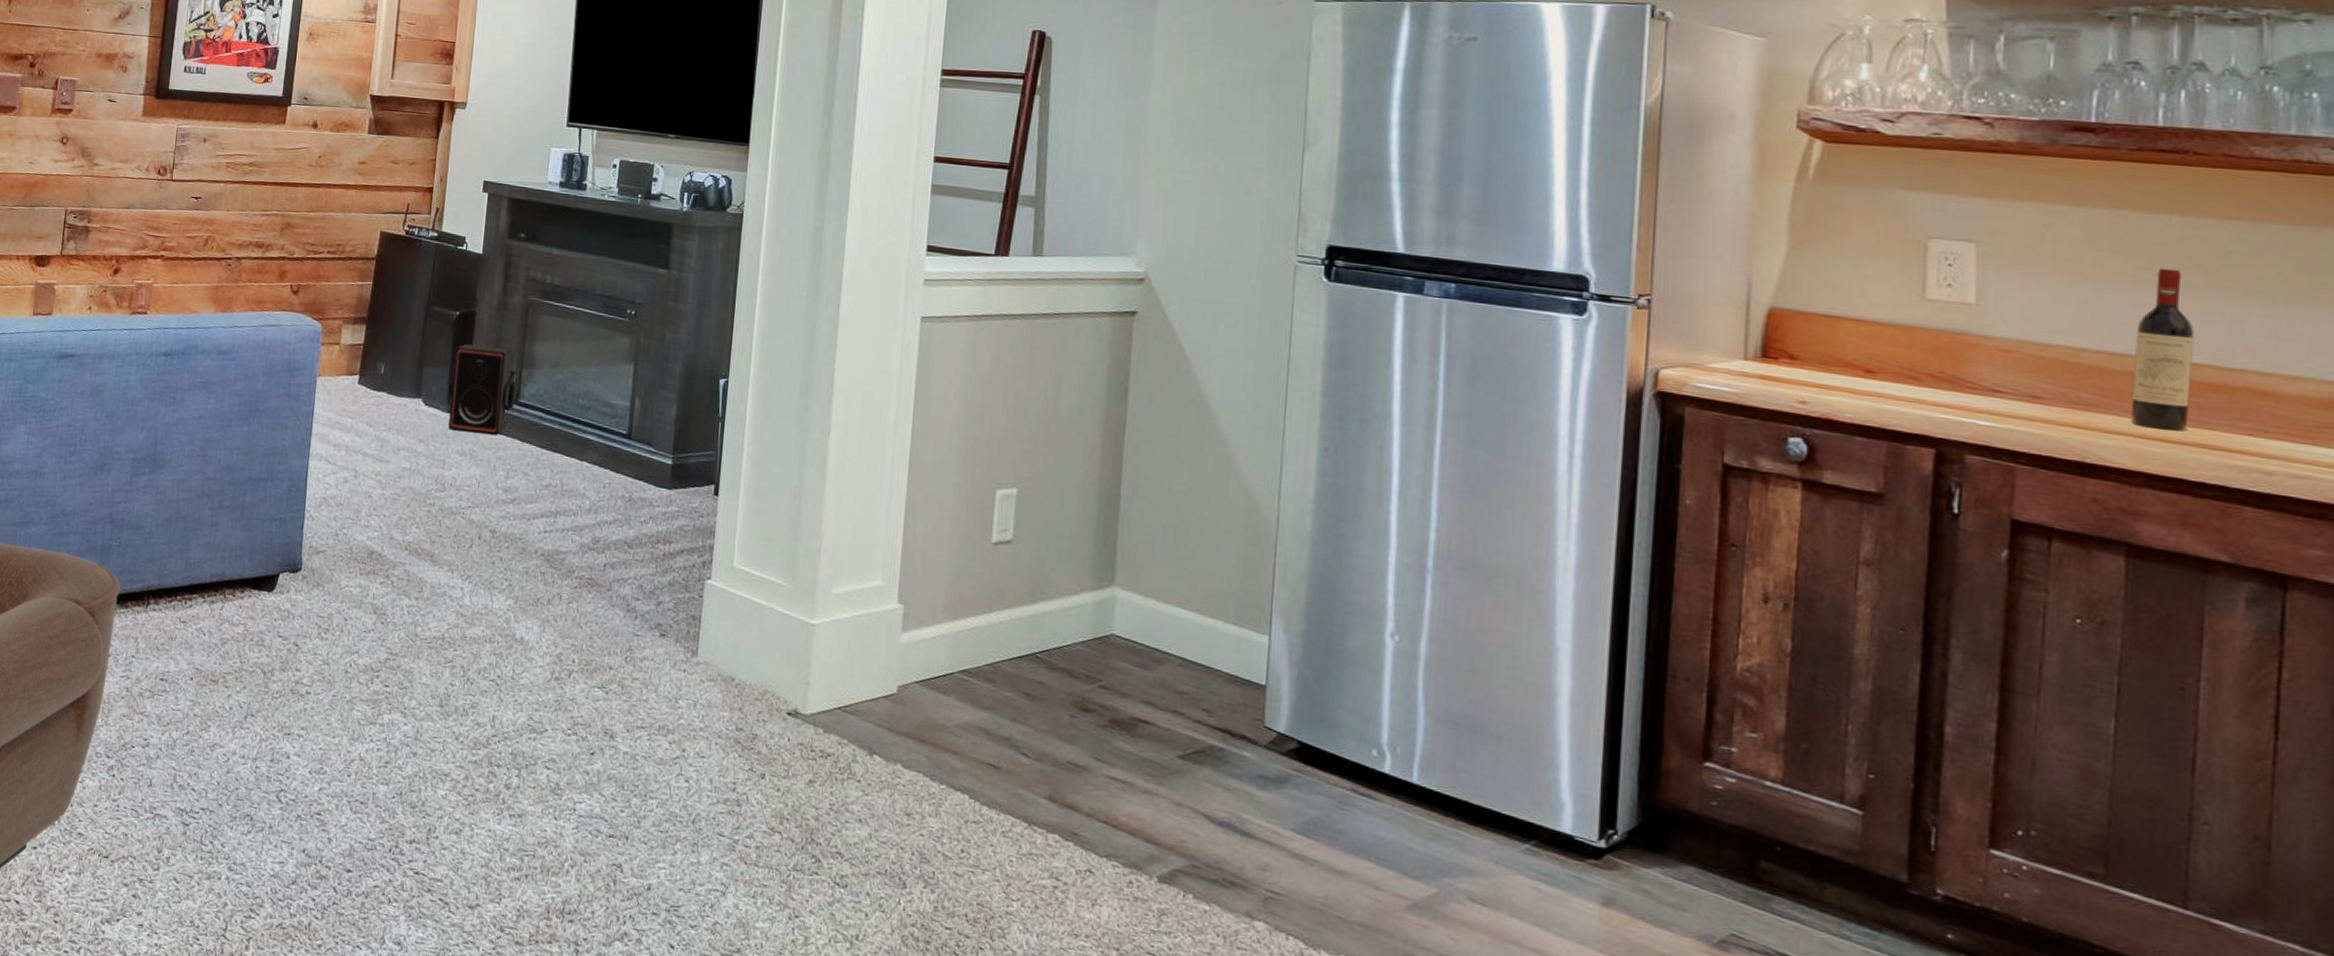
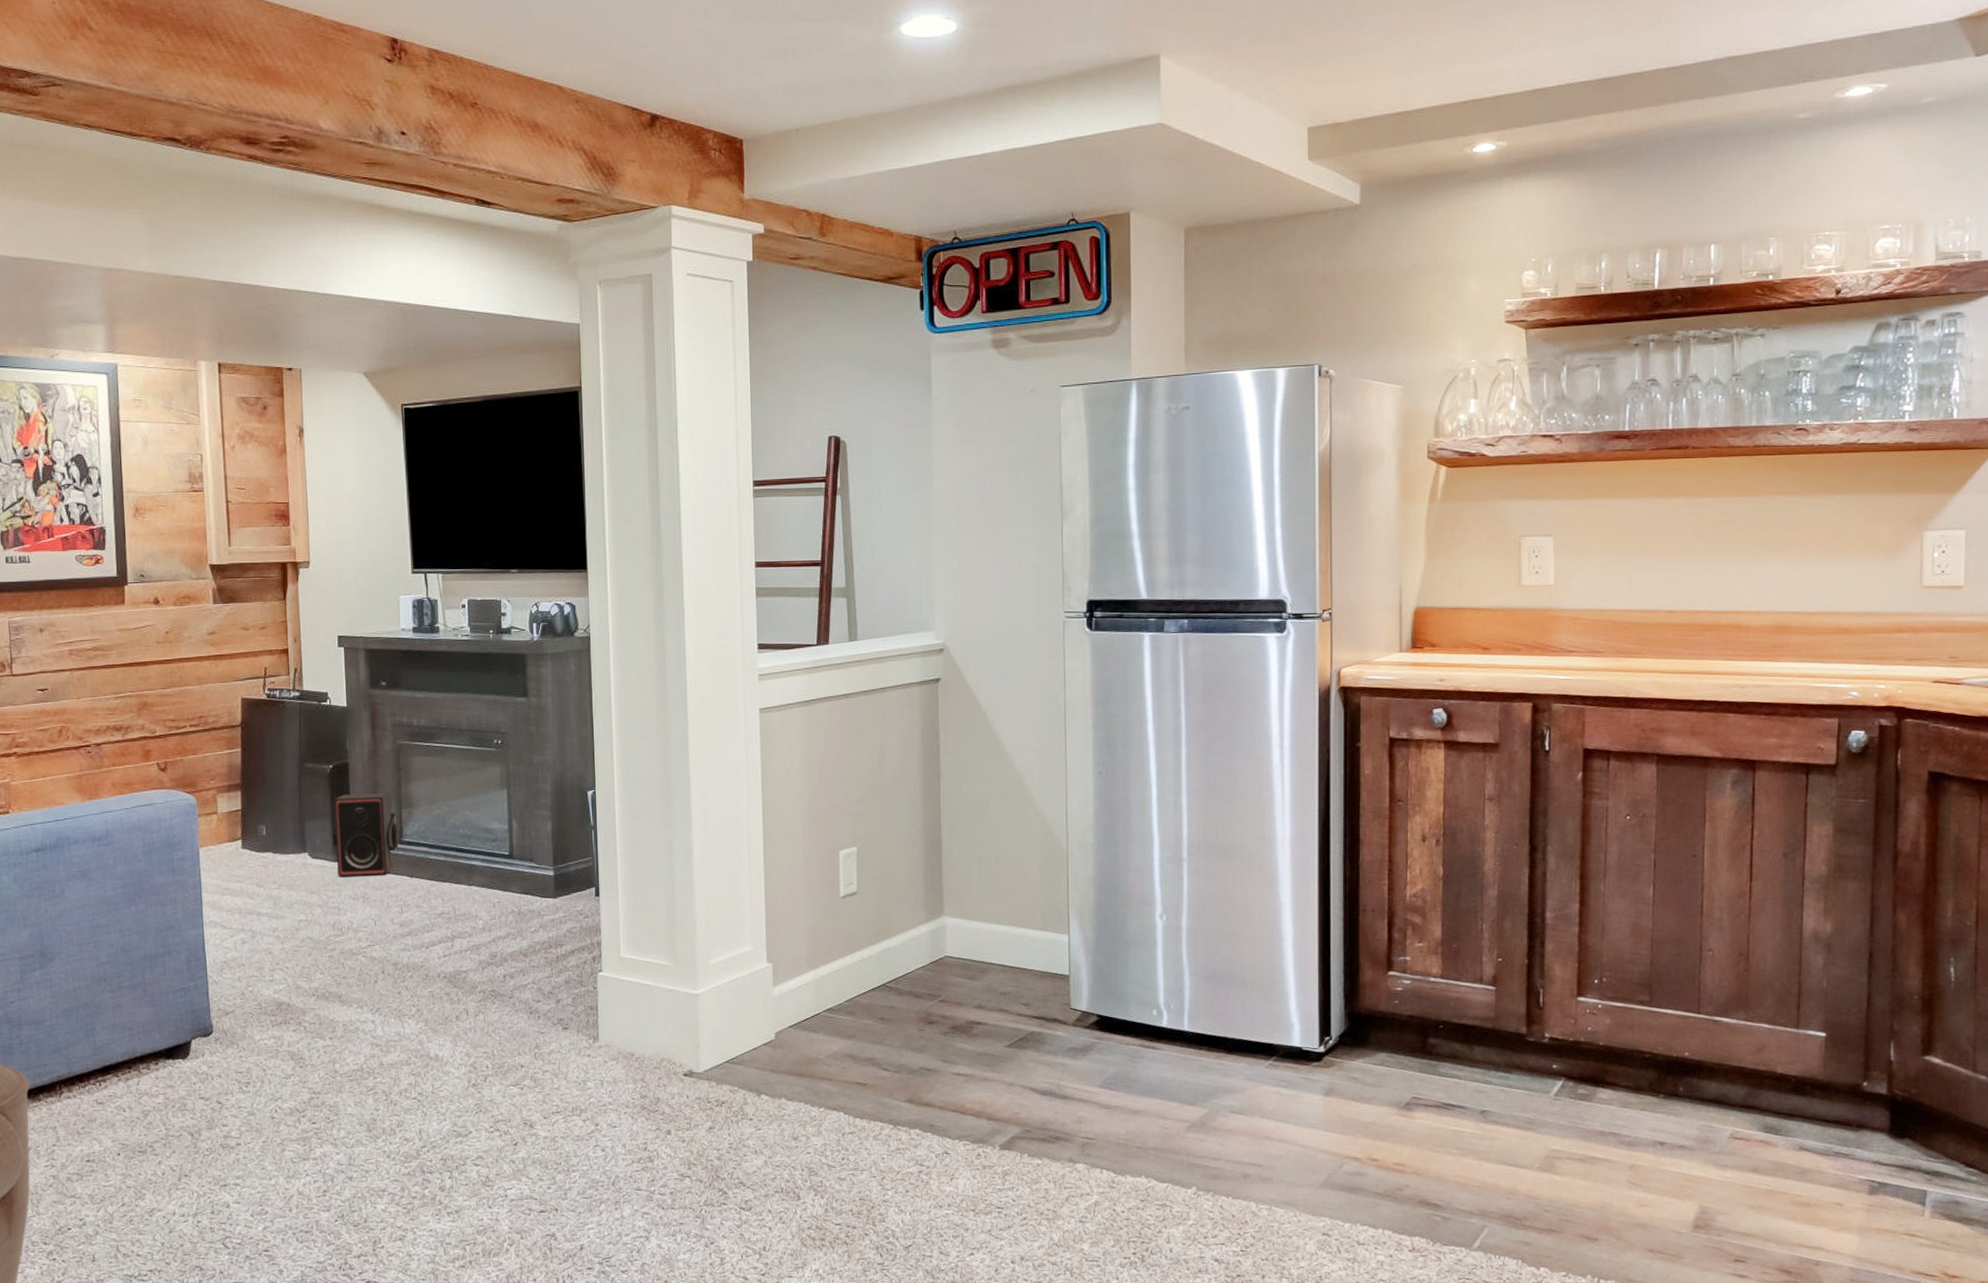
wine bottle: present [2130,268,2195,432] -> none [1657,540,1696,665]

